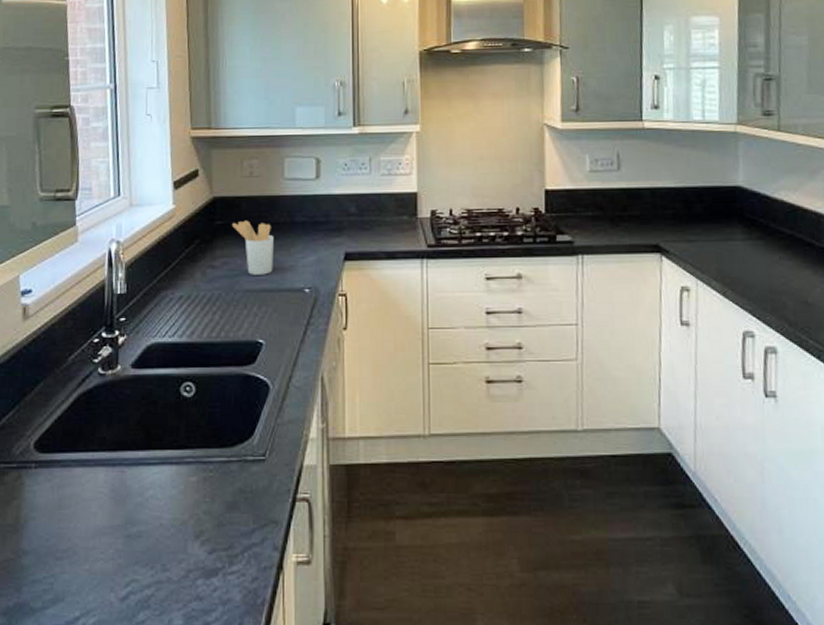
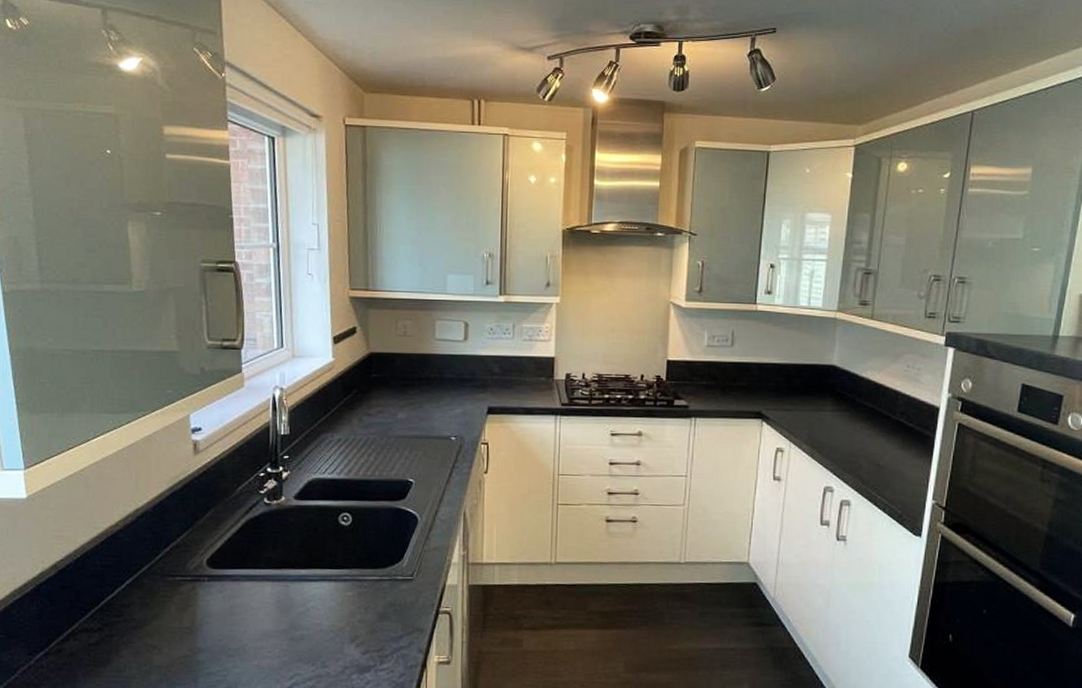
utensil holder: present [232,220,274,275] -> none [387,374,425,423]

